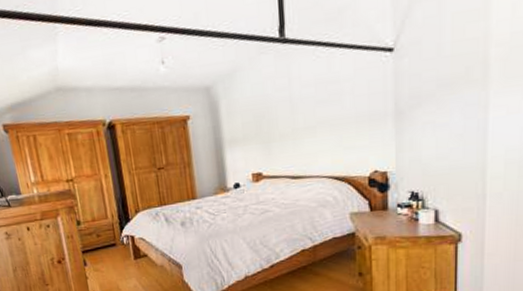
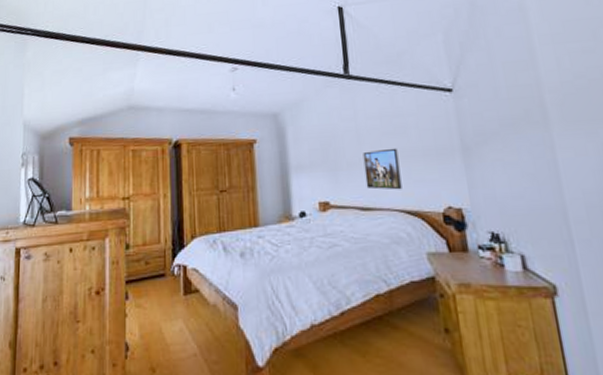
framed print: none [296,116,332,158] -> present [363,148,402,190]

